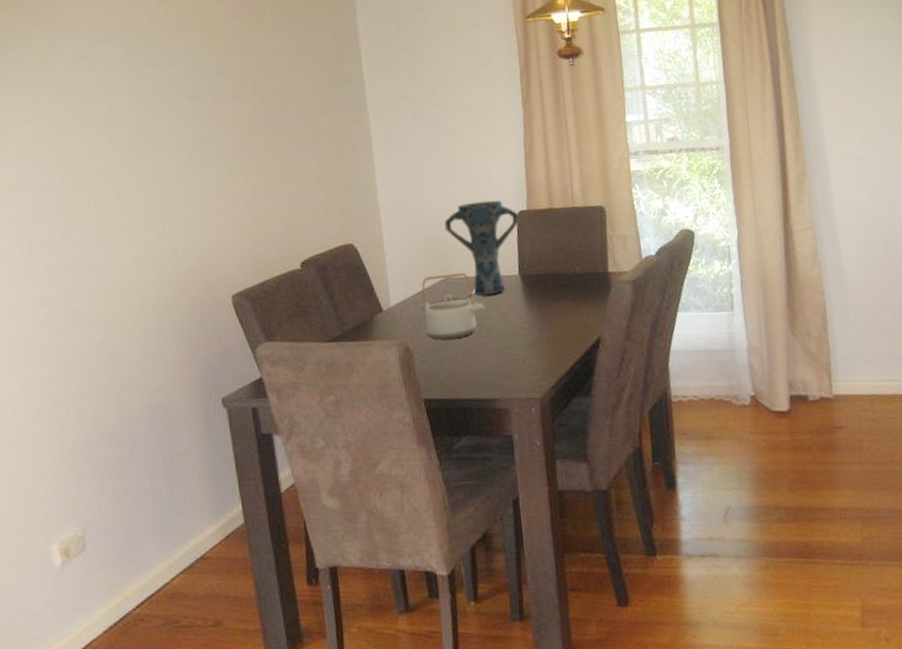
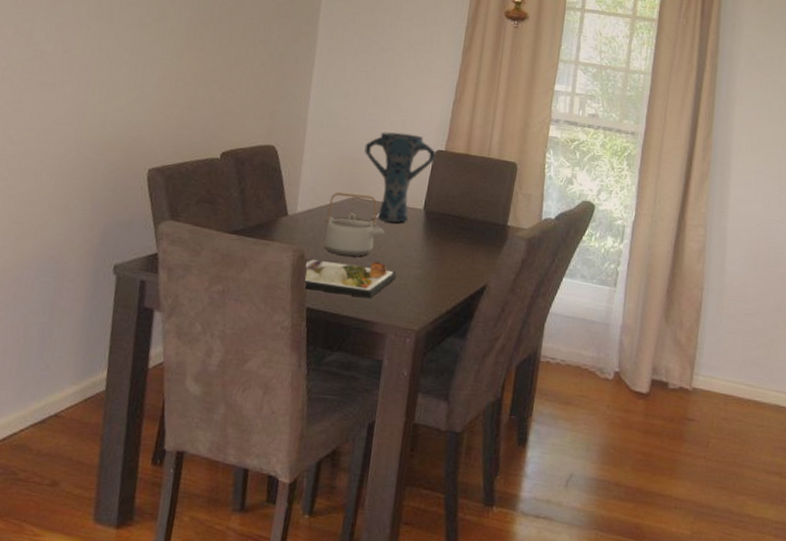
dinner plate: none [410,337,507,381] -> present [304,259,397,299]

